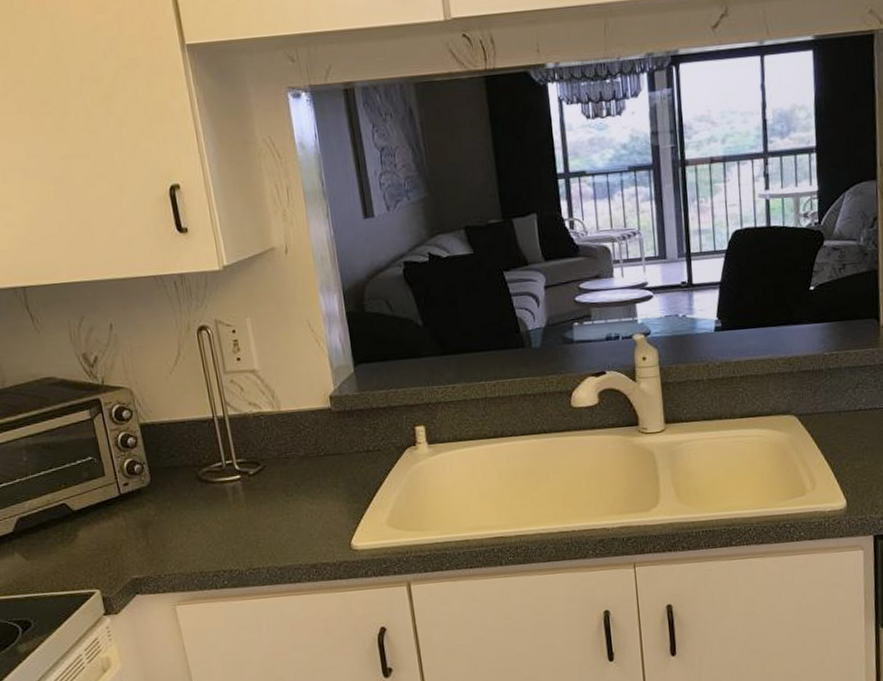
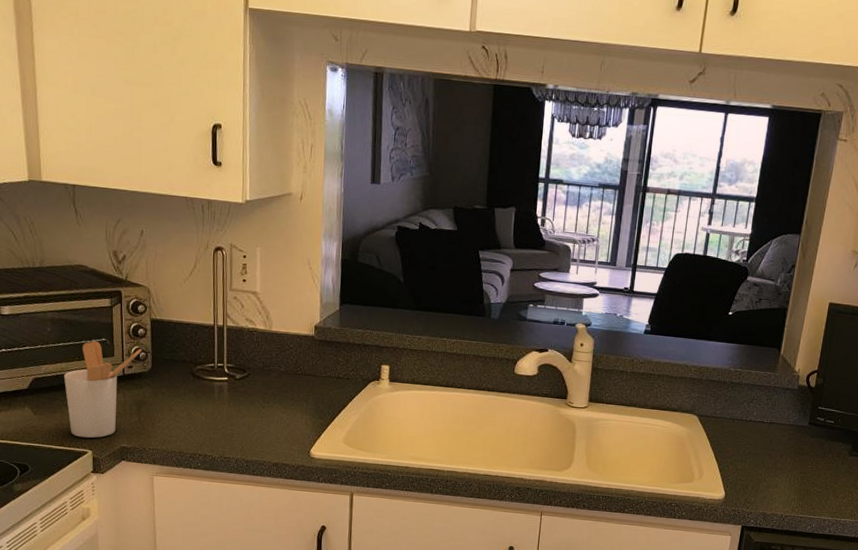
utensil holder: none [51,460,136,577] -> present [63,340,142,438]

